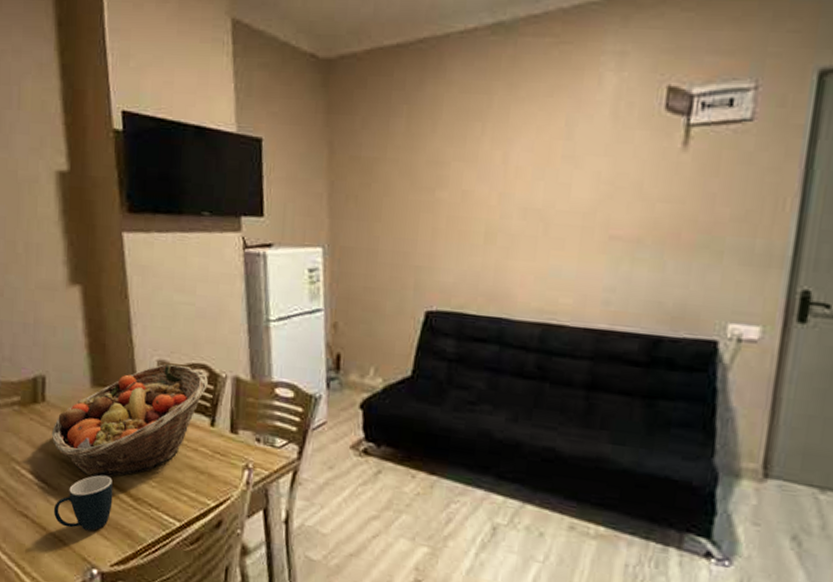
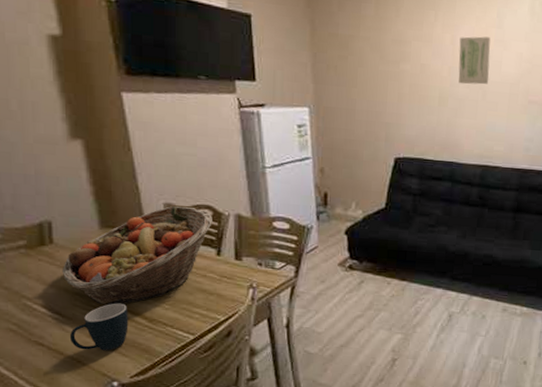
wall art: none [511,152,556,216] -> present [458,36,491,85]

